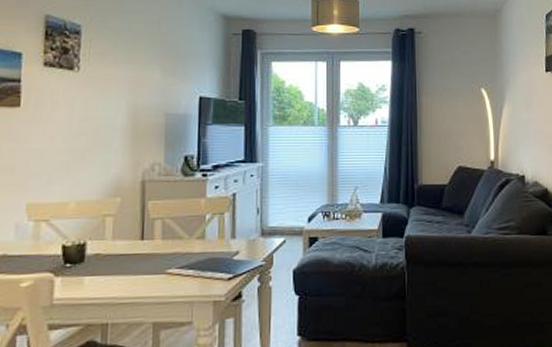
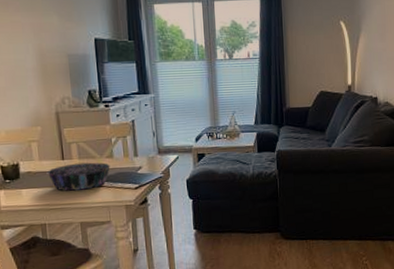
decorative bowl: none [119,244,200,281] -> present [47,162,110,191]

